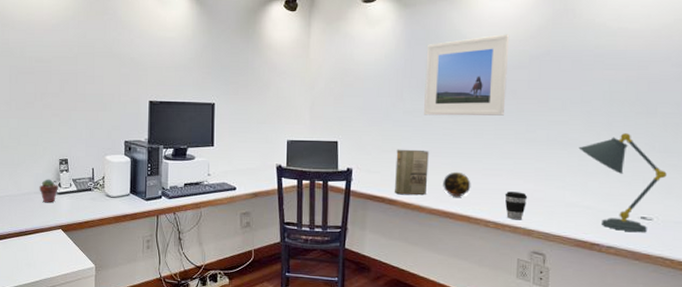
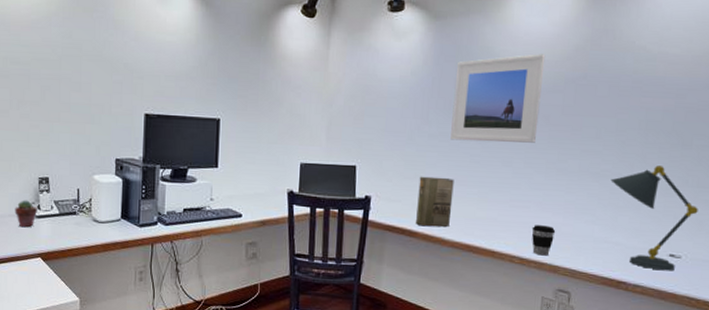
decorative orb: present [443,171,471,197] -> none [467,202,497,230]

